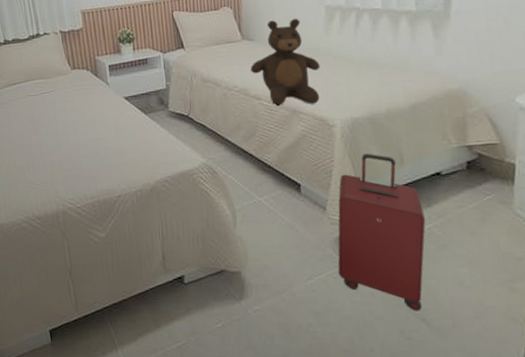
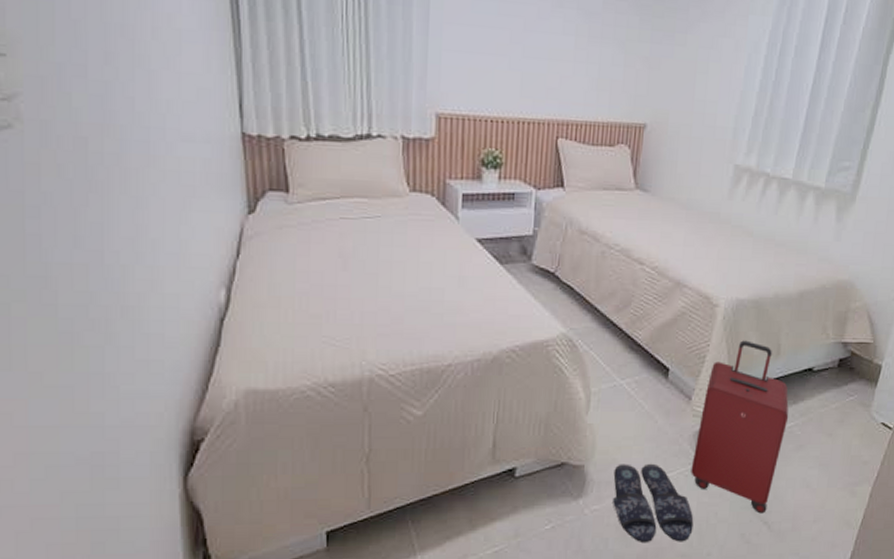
teddy bear: present [250,18,321,106] -> none [638,171,716,278]
slippers: none [267,267,351,338] -> present [613,463,694,542]

